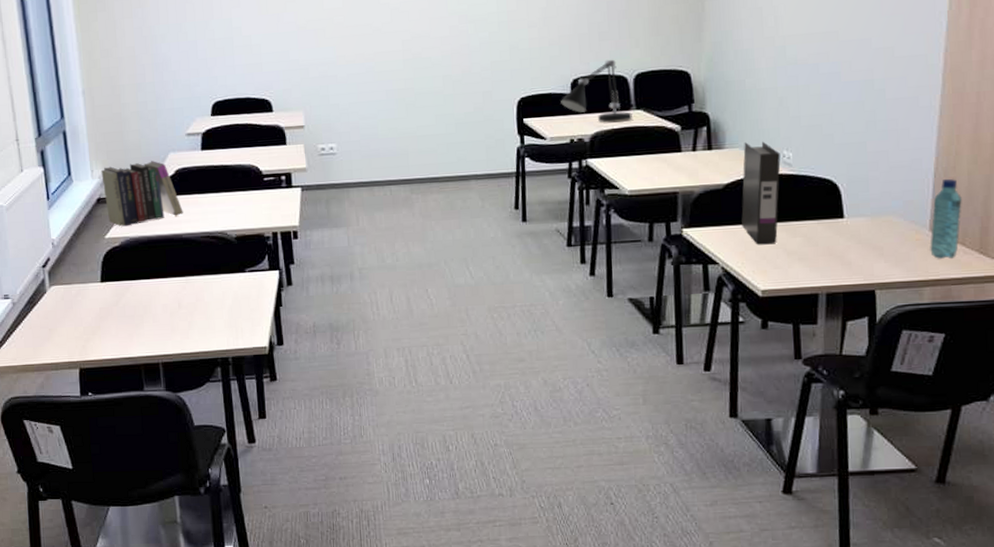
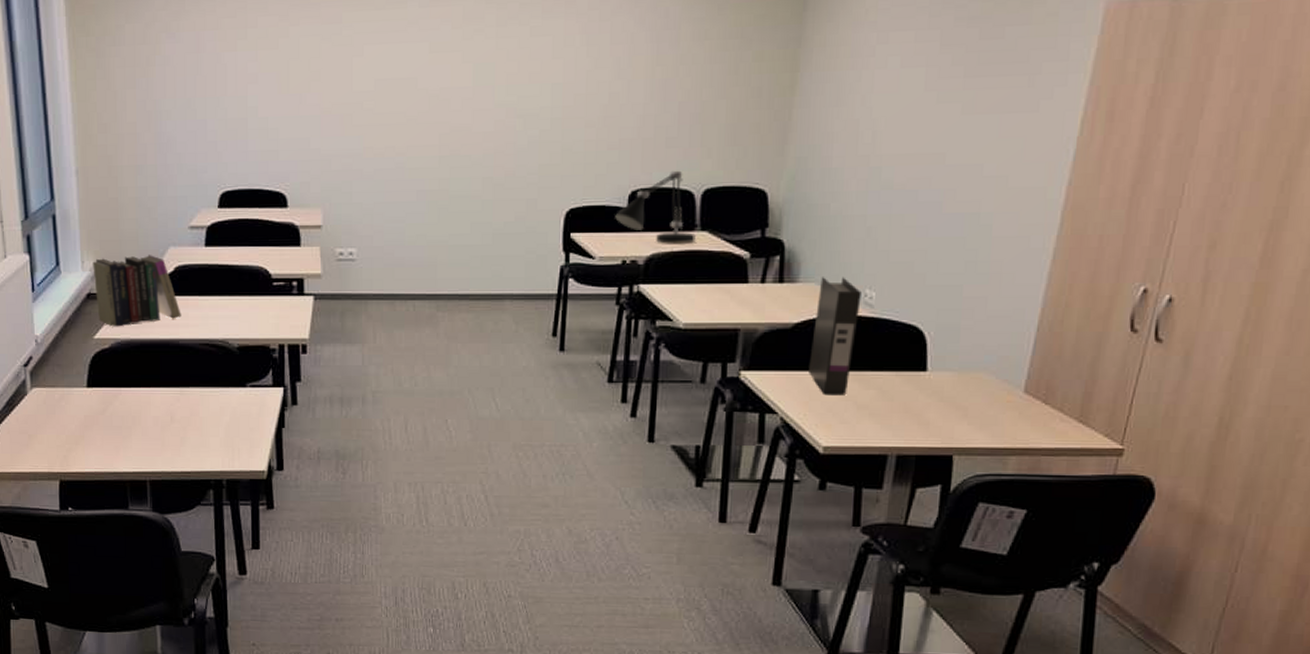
water bottle: present [930,178,962,260] -> none [1021,333,1066,427]

